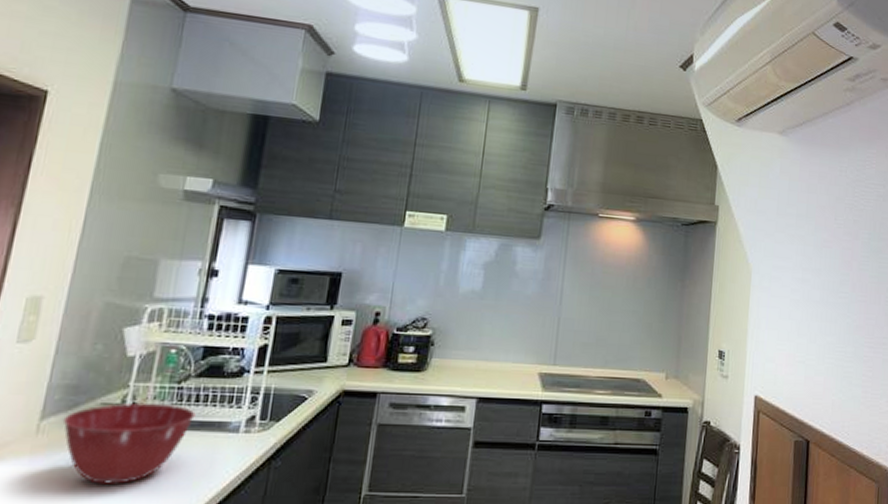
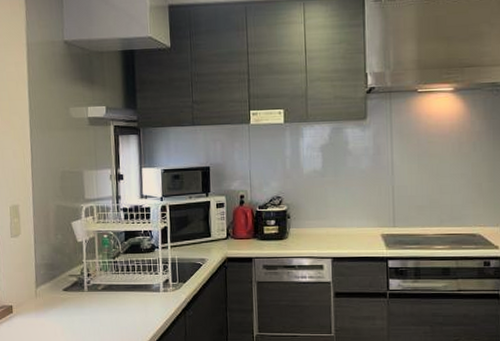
mixing bowl: present [63,403,196,484] -> none [49,273,129,329]

